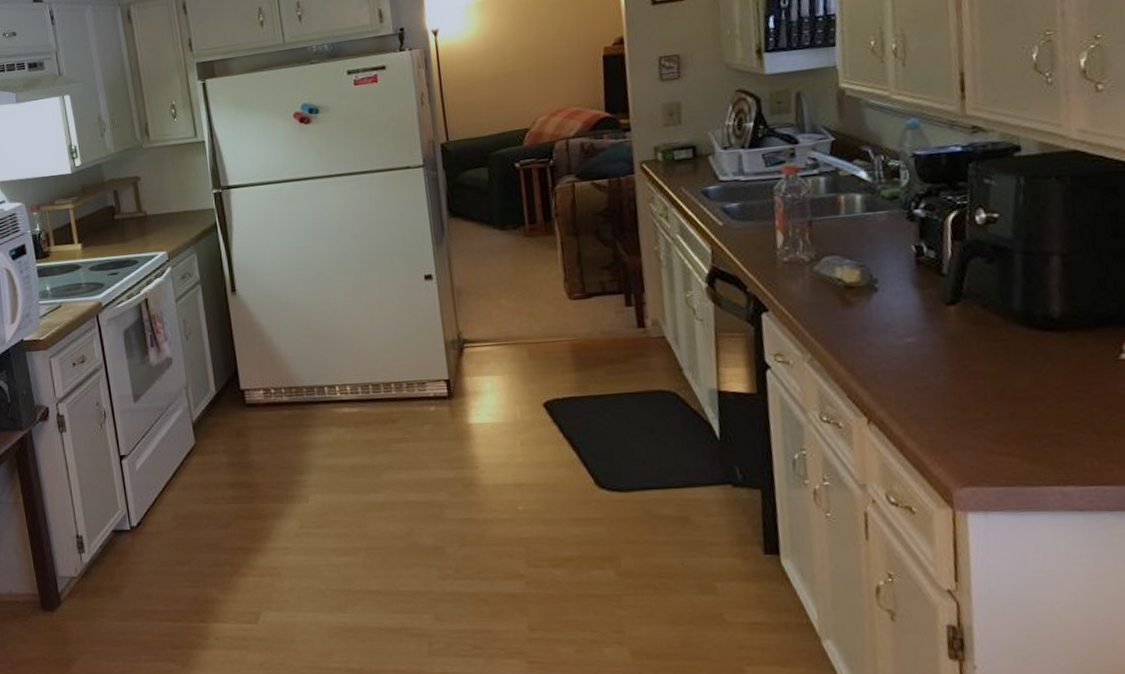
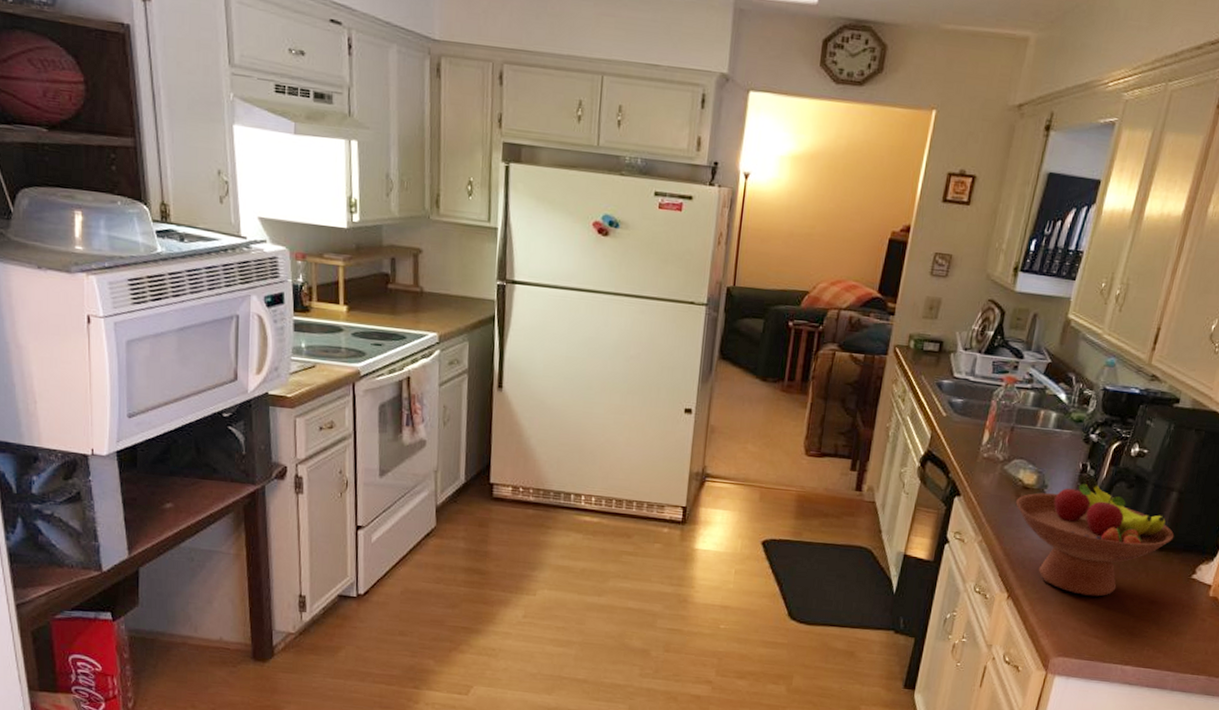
fruit bowl: none [842,259,1075,404] -> present [1016,475,1174,597]

